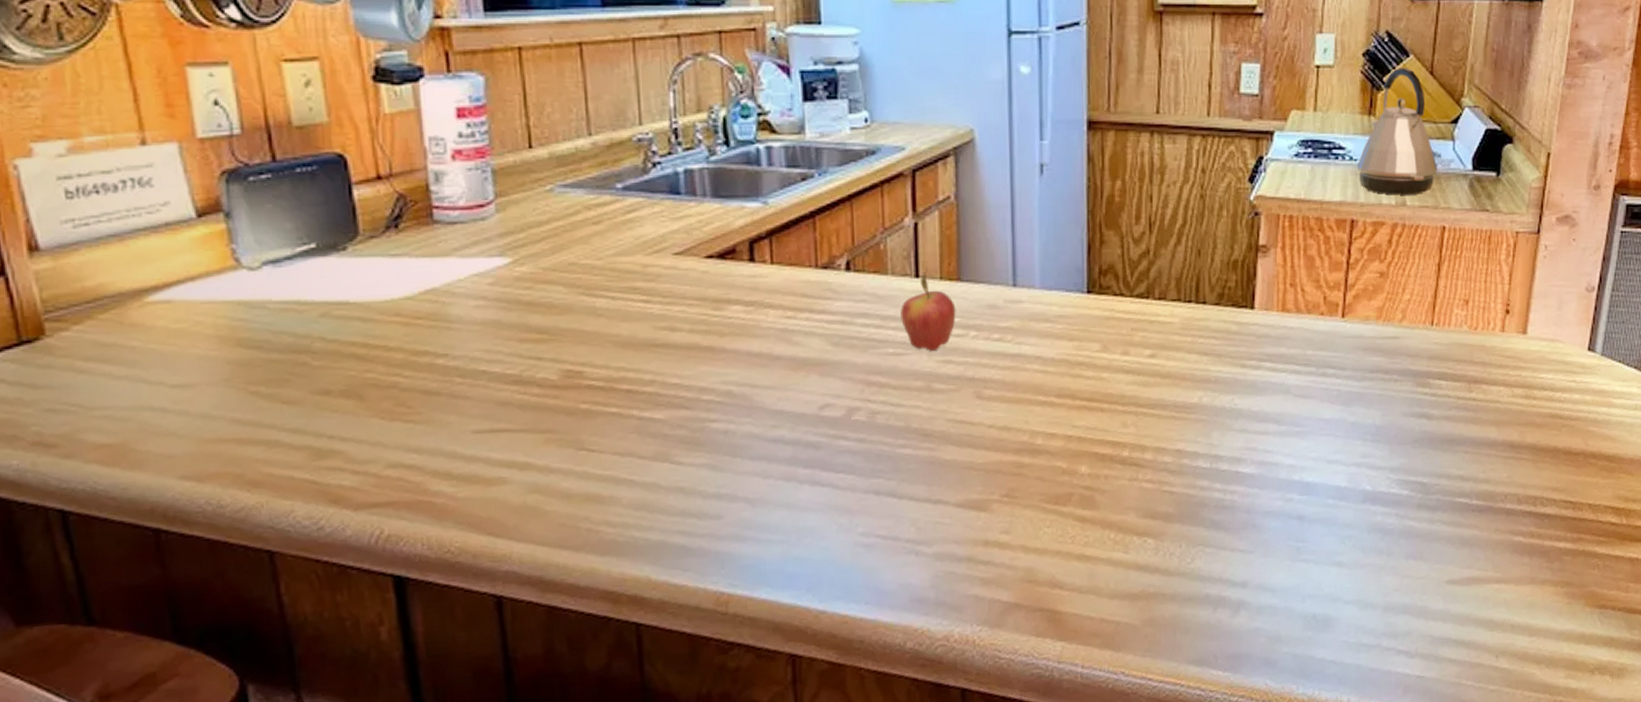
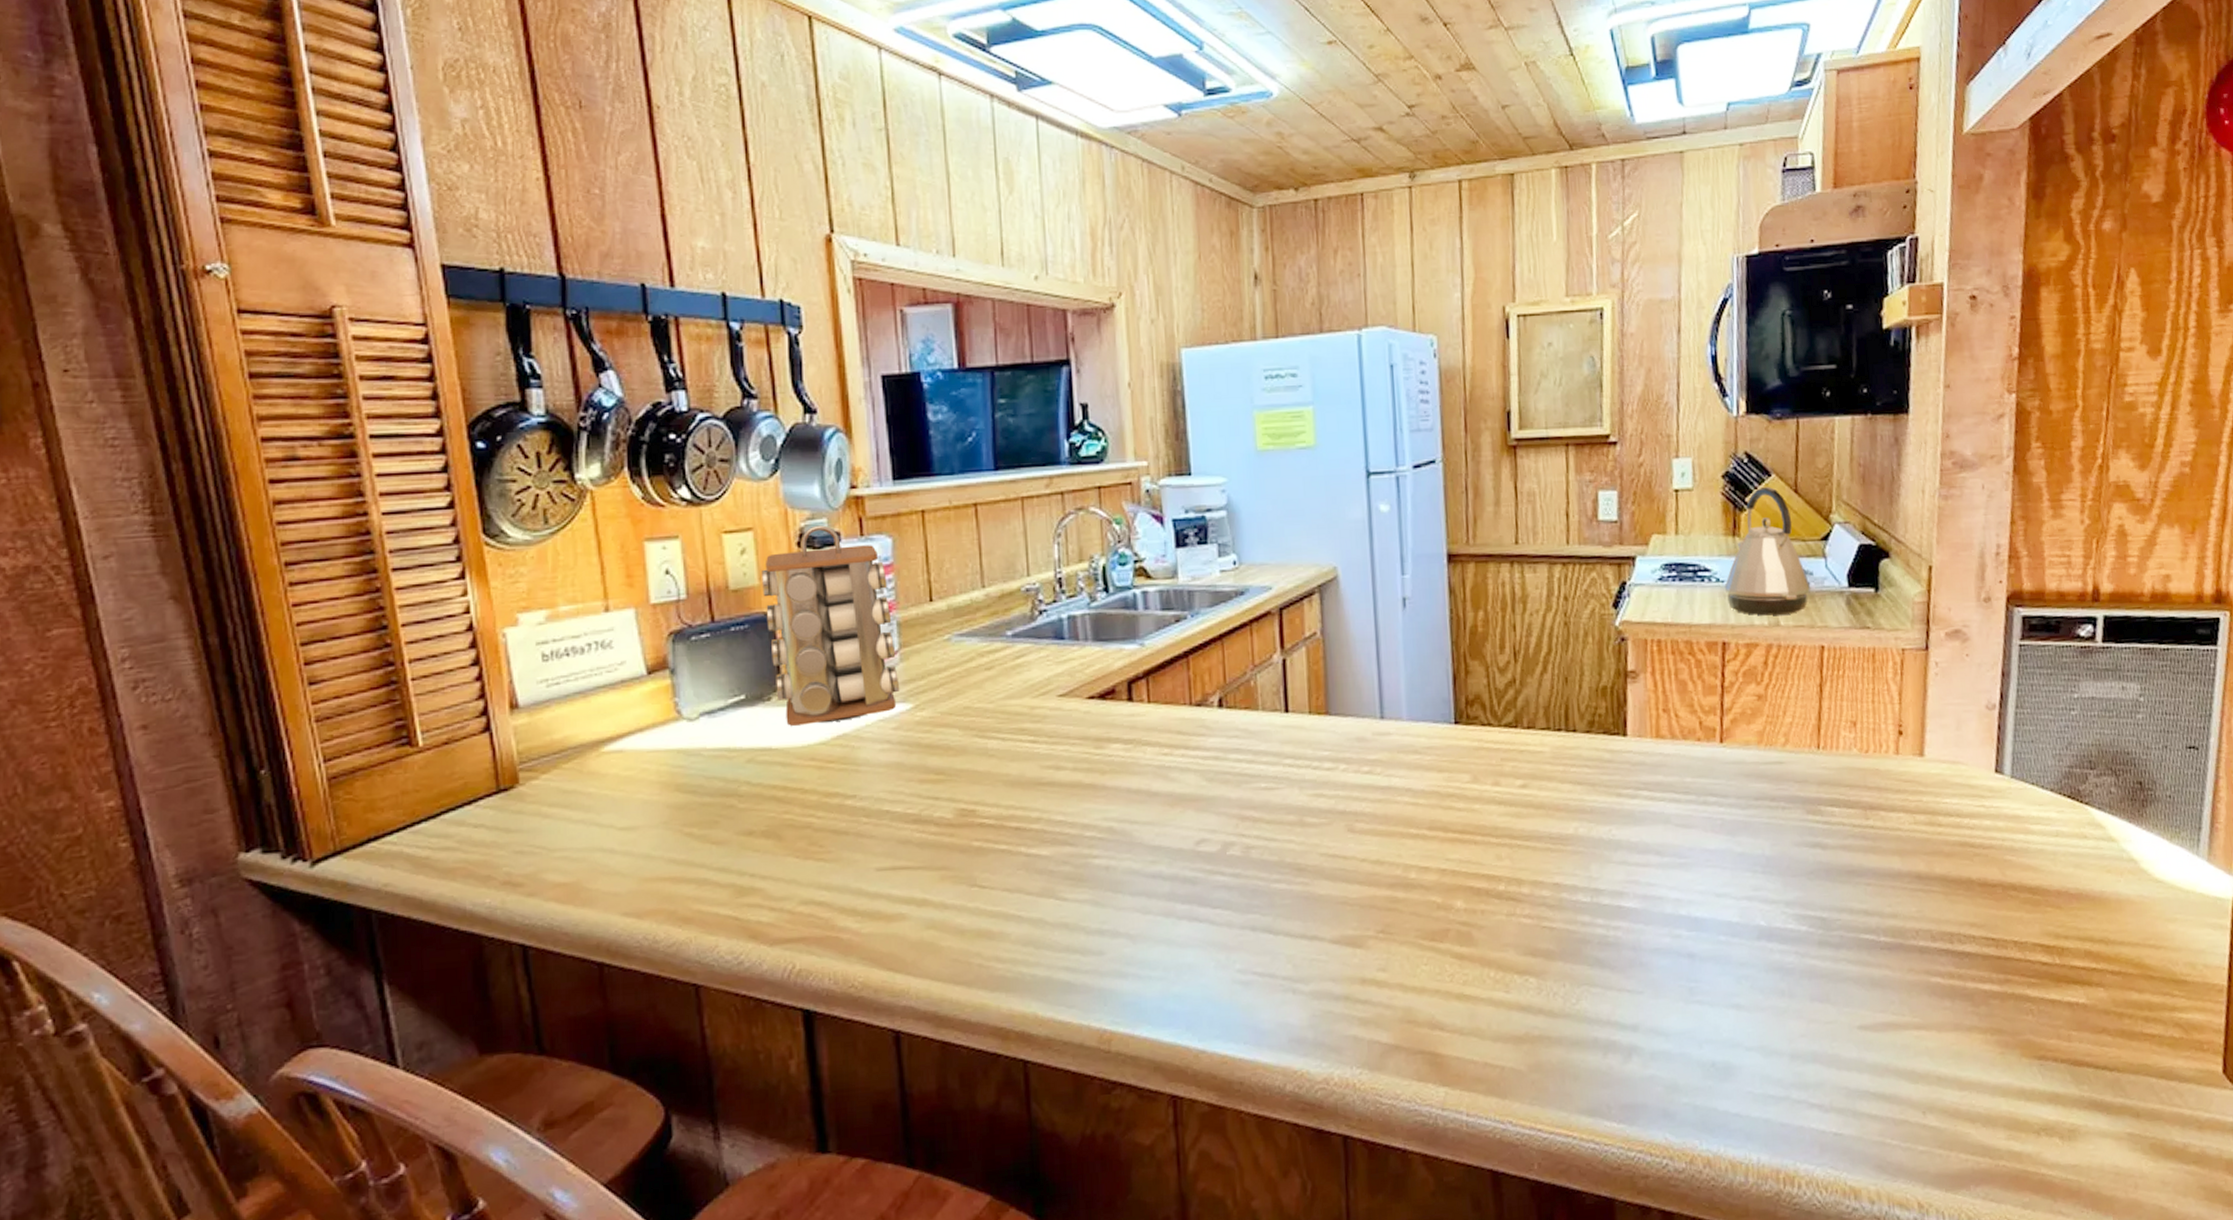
spice rack: none [331,58,497,278] -> present [762,525,900,726]
fruit: present [900,266,956,351] -> none [1271,701,1326,785]

